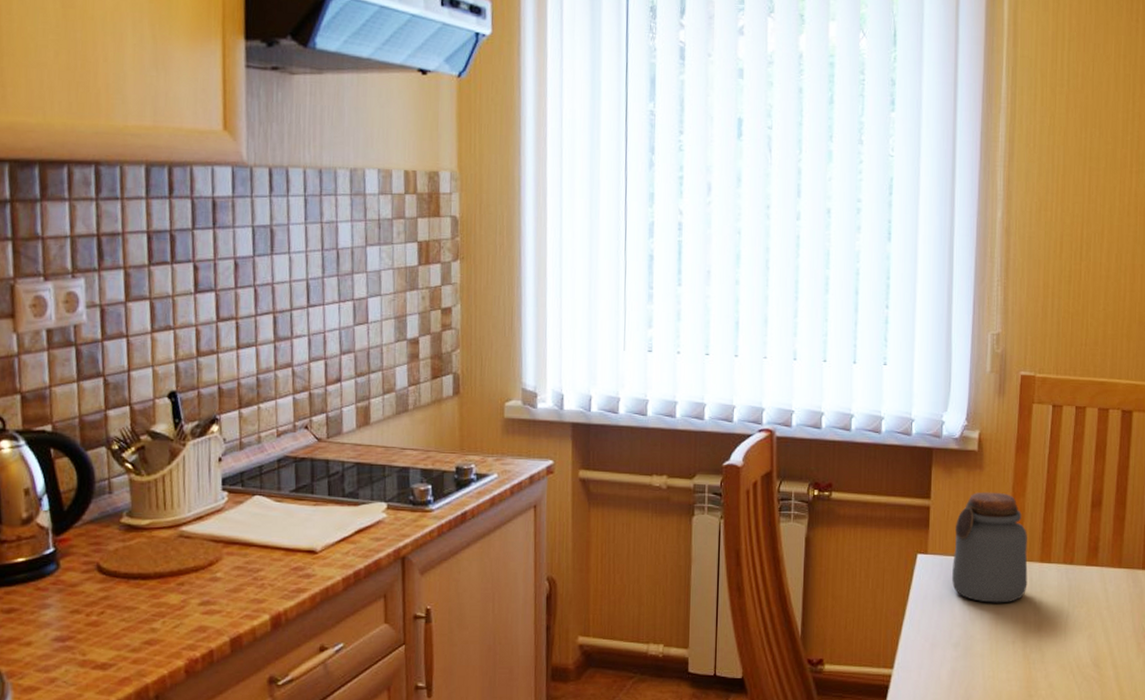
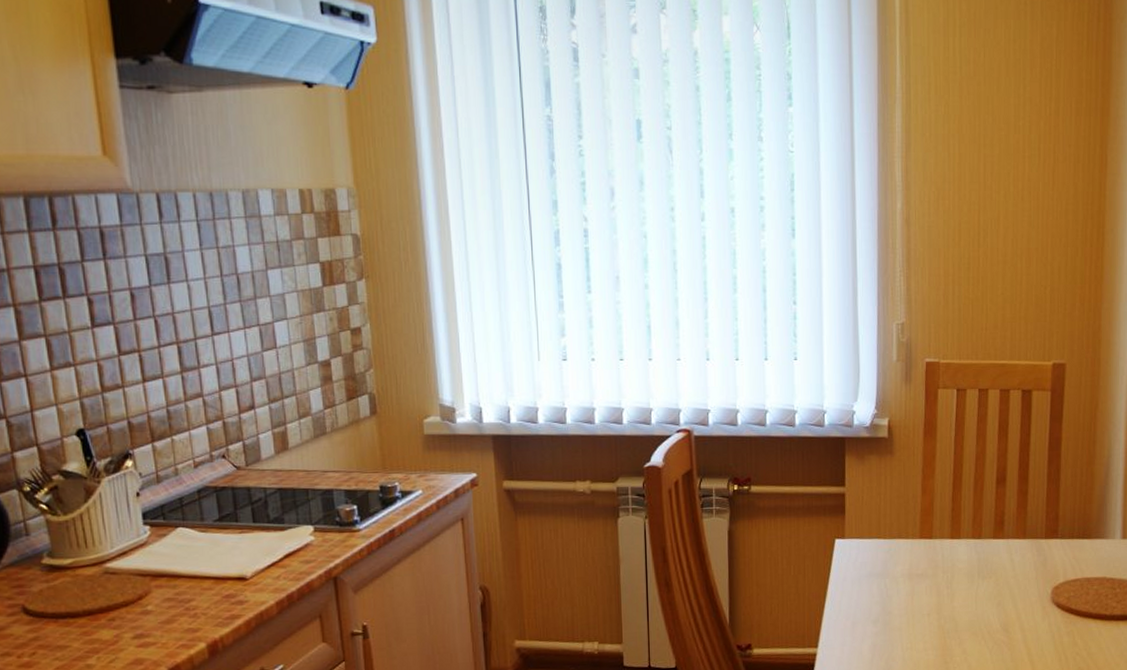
jar: present [952,492,1028,603] -> none [869,475,940,580]

